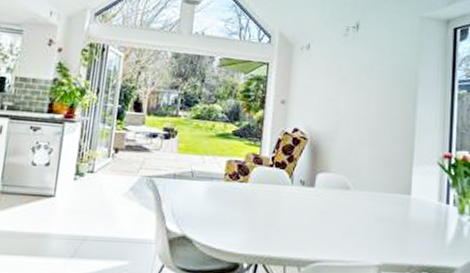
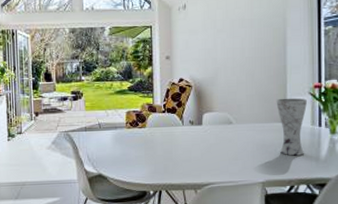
vase: none [401,165,435,237] -> present [276,98,307,156]

